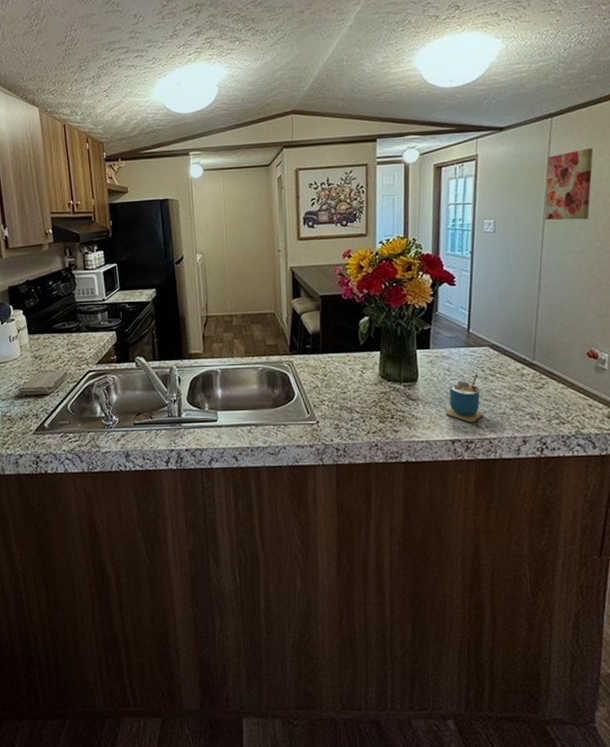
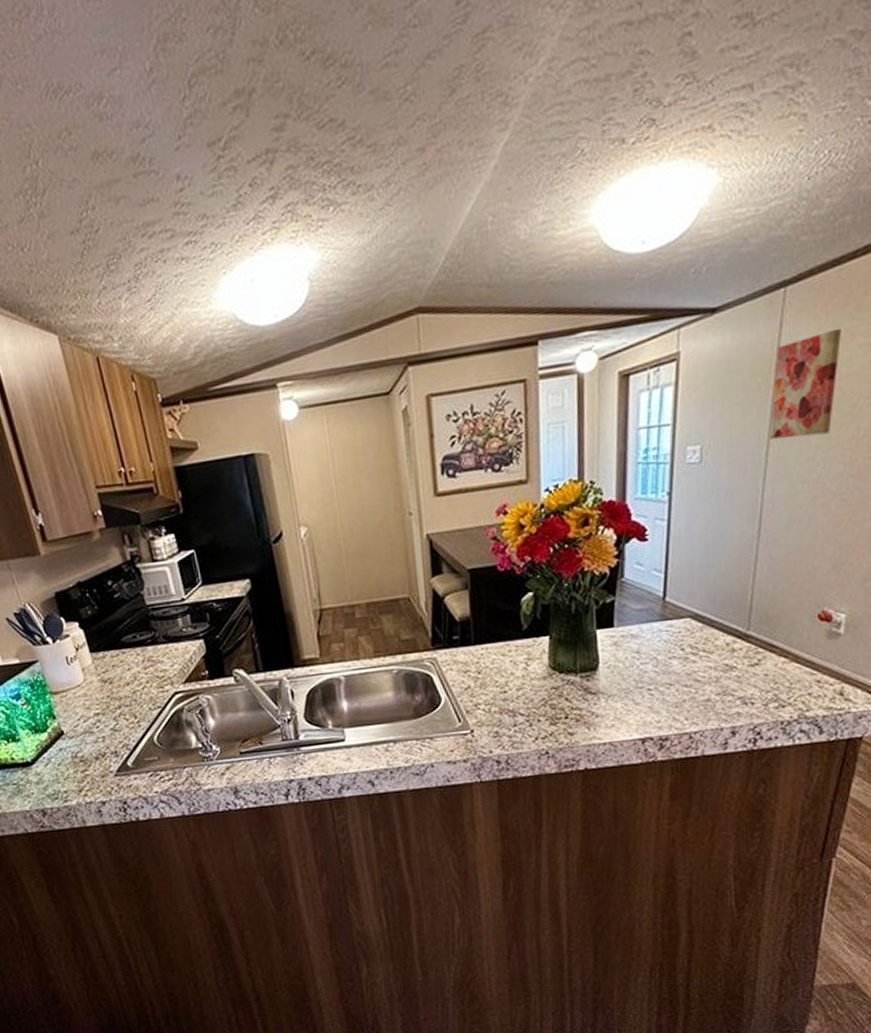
washcloth: present [18,370,68,396] -> none [87,694,149,731]
cup: present [445,373,482,423] -> none [634,653,681,716]

